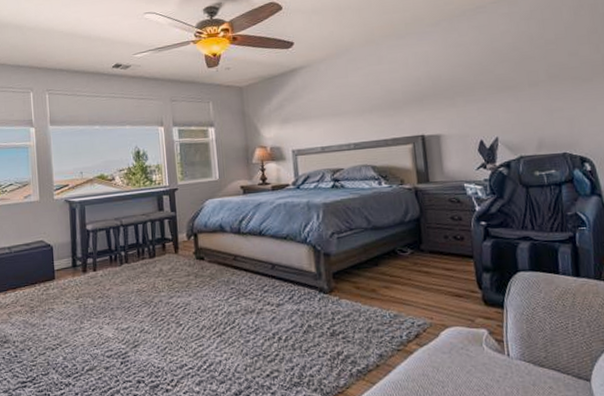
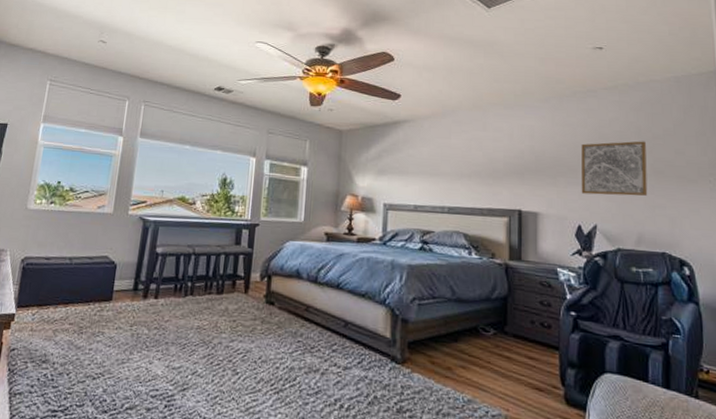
wall art: none [476,48,545,110] -> present [581,141,648,196]

